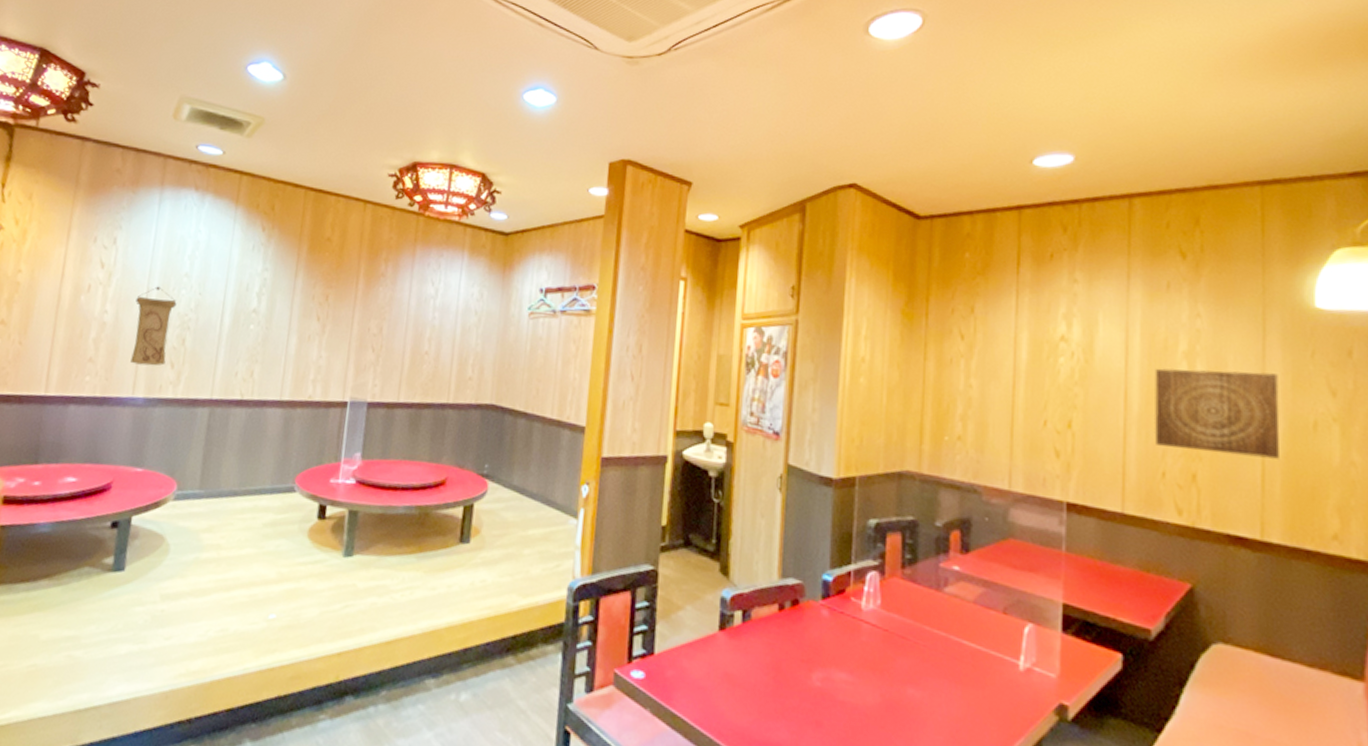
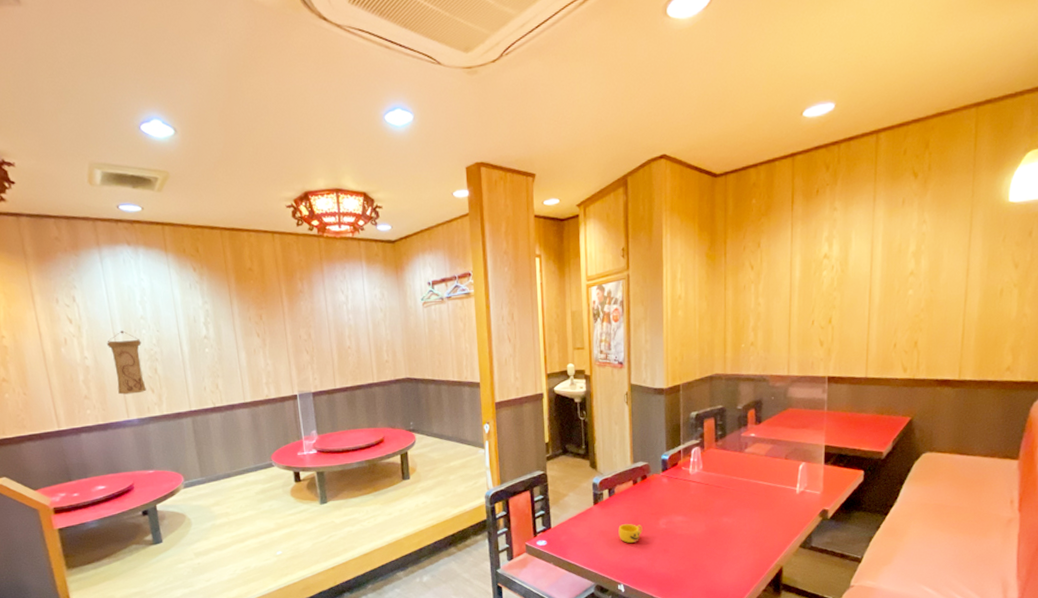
cup: none [750,668,787,701] -> present [618,524,643,543]
wall art: present [1155,368,1280,459] -> none [890,258,978,325]

